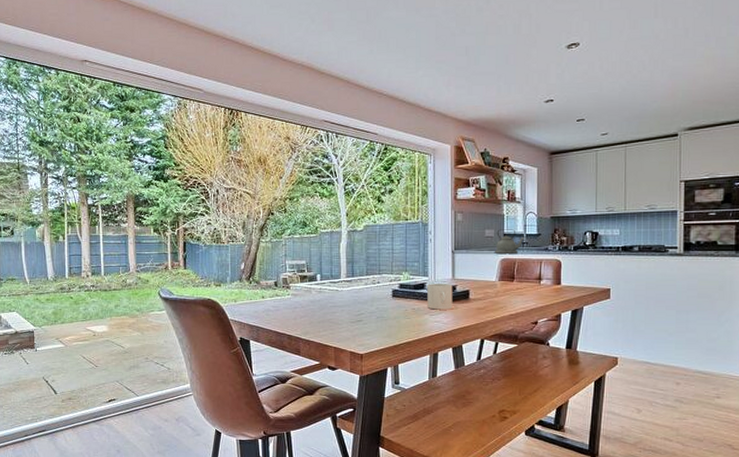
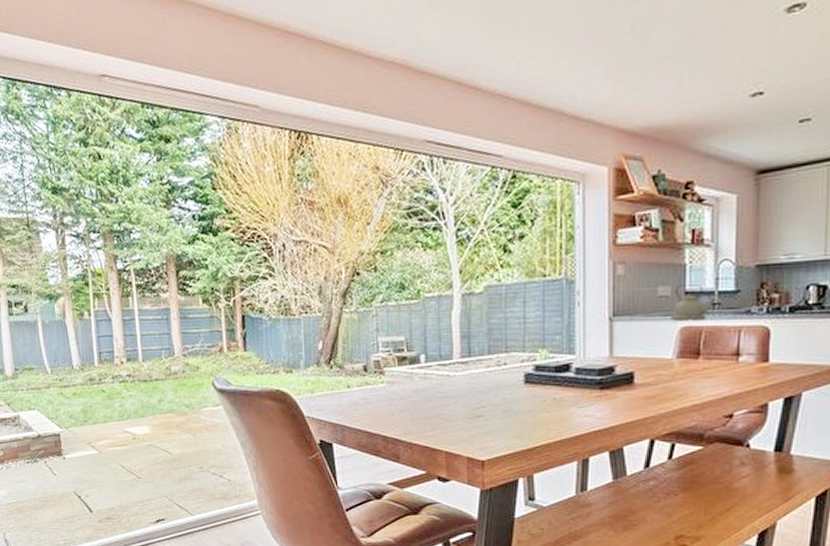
mug: present [427,284,453,310] -> none [574,363,610,400]

